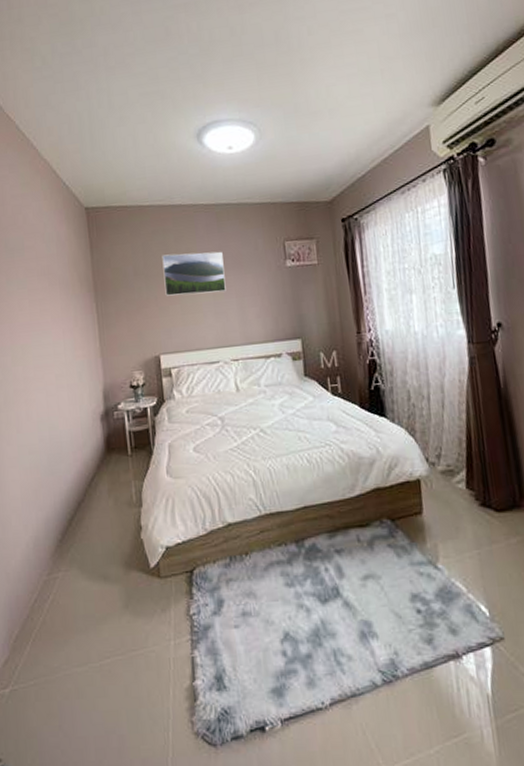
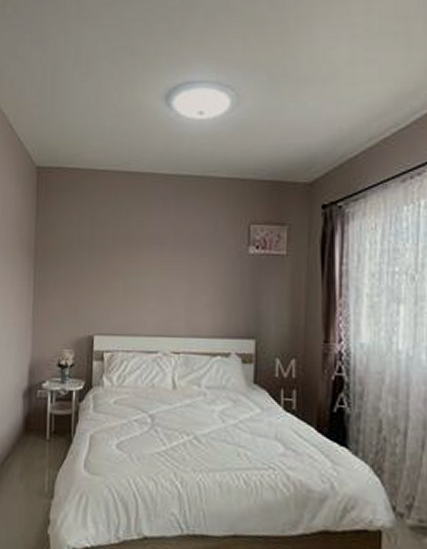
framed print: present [162,251,226,296] -> none [108,225,177,275]

